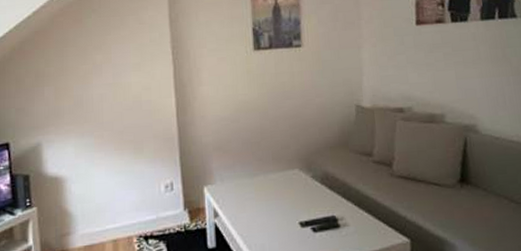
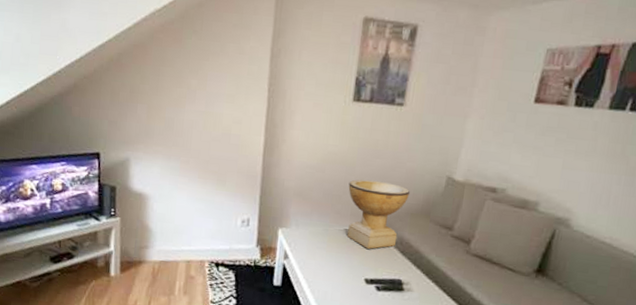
decorative bowl: none [265,120,325,190] -> present [347,179,411,249]

